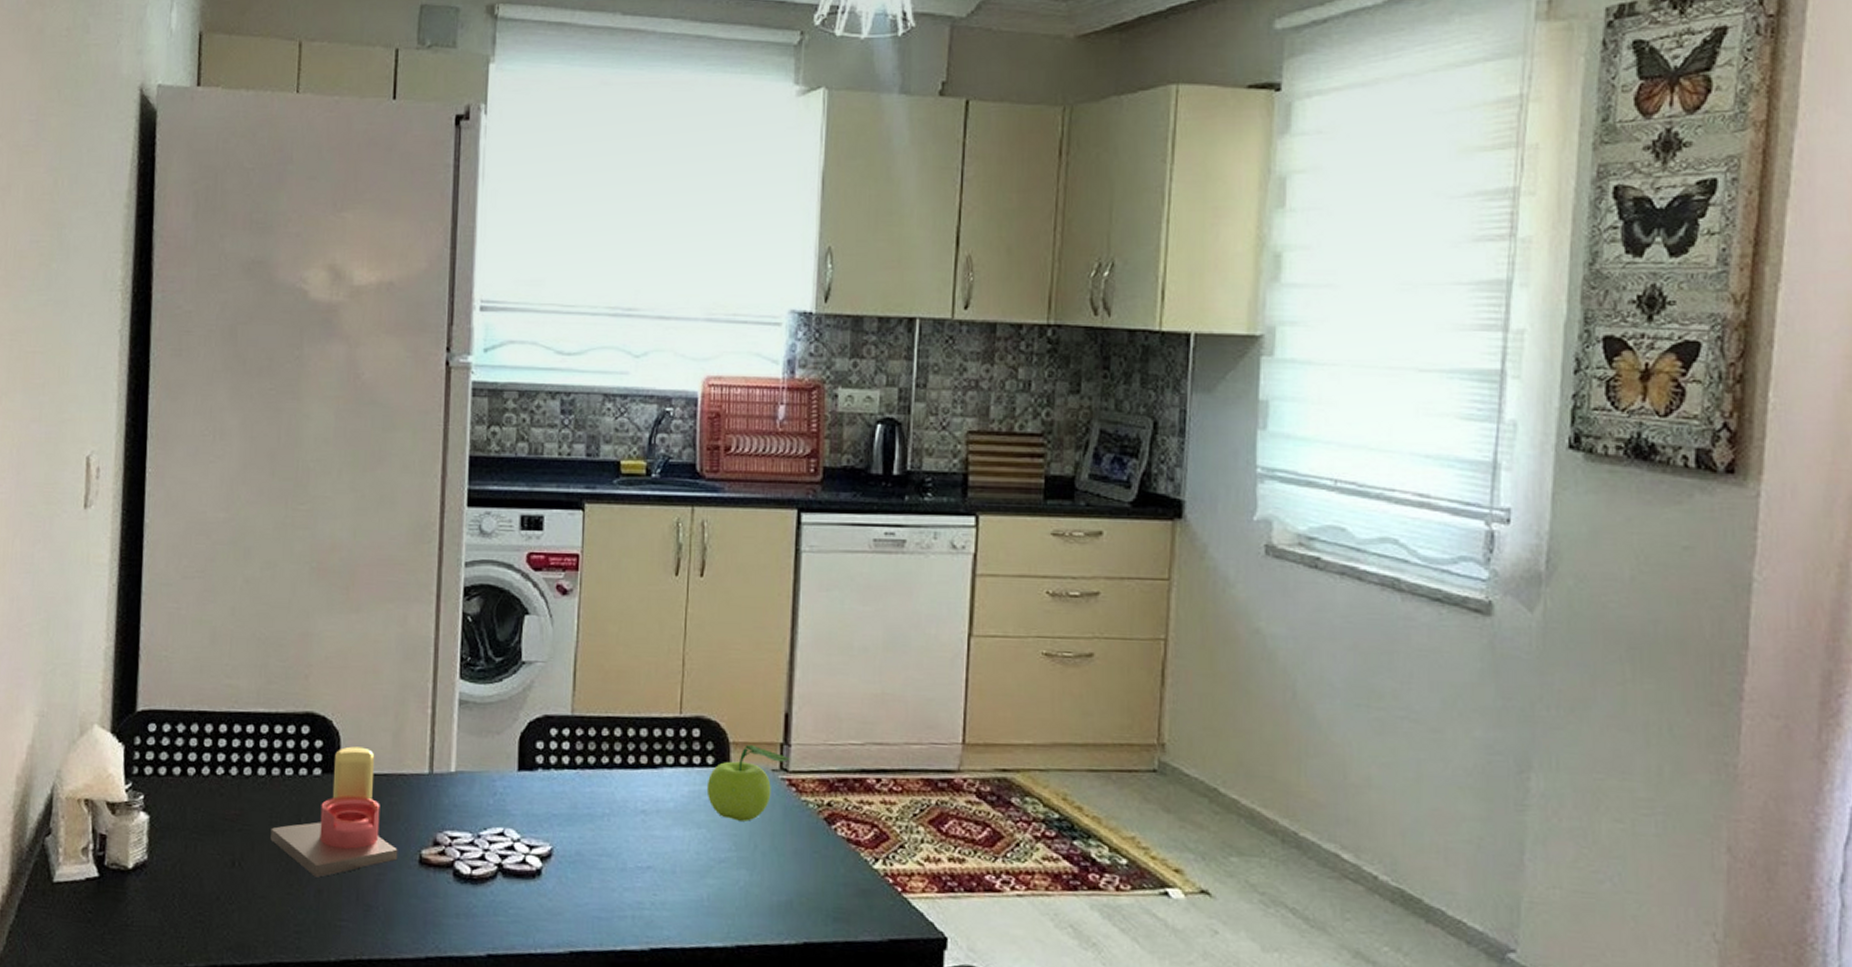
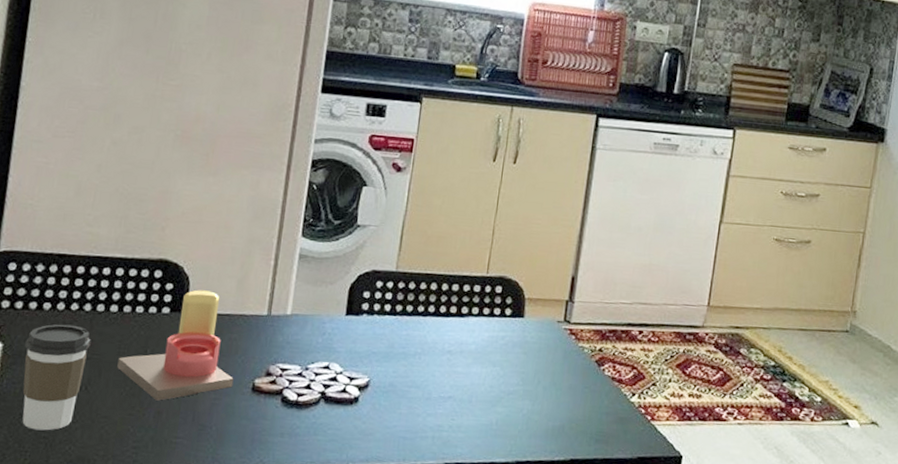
coffee cup: none [172,791,241,914] -> present [22,324,91,431]
fruit: present [706,744,791,821] -> none [503,300,574,362]

